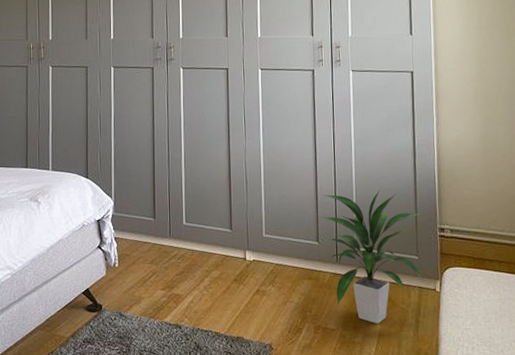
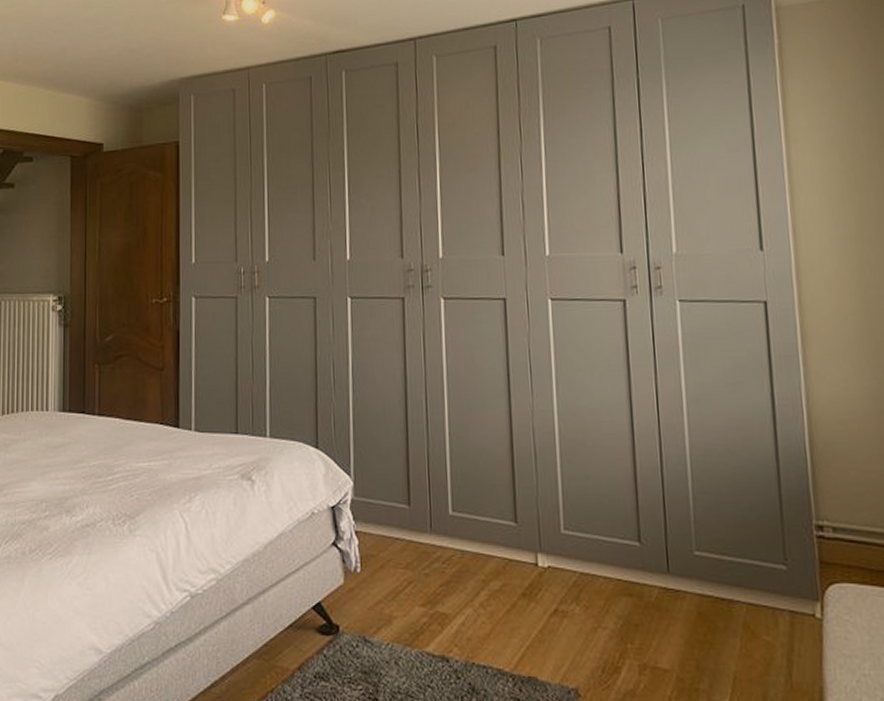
indoor plant: present [320,189,425,324] -> none [642,467,798,664]

